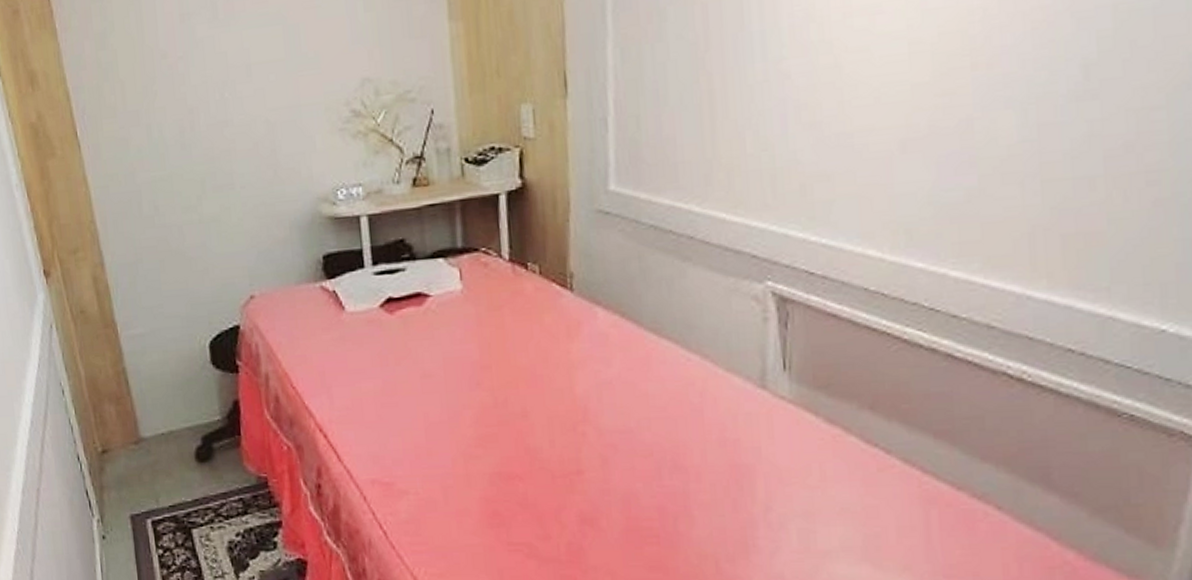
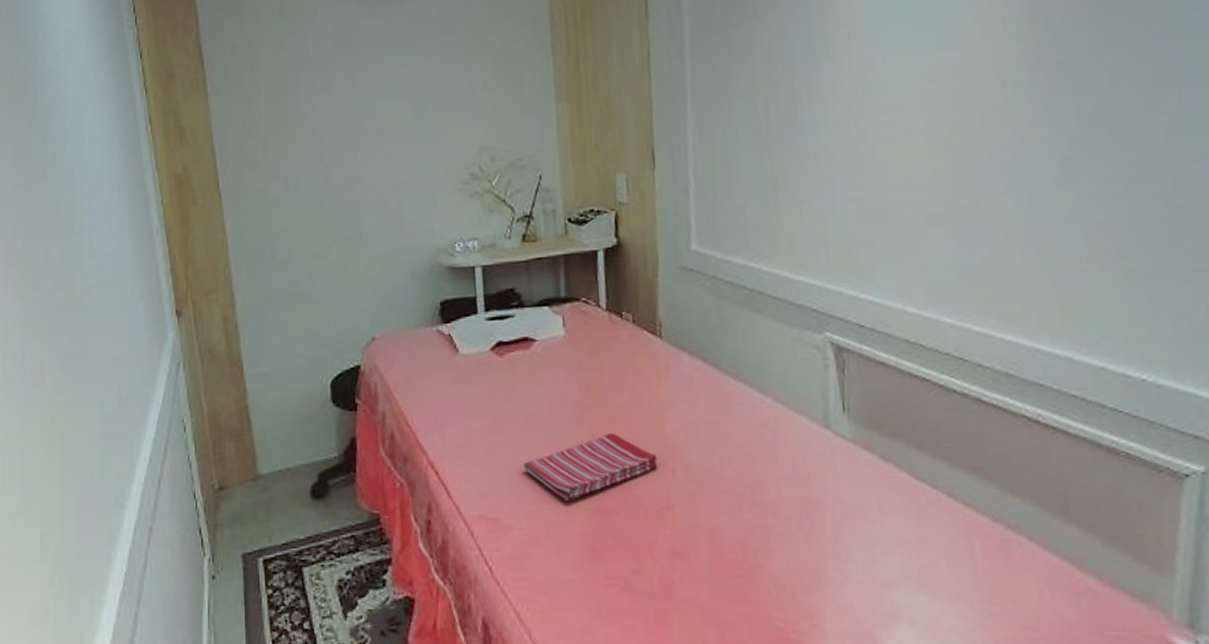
dish towel: none [417,394,567,465] -> present [522,432,658,501]

